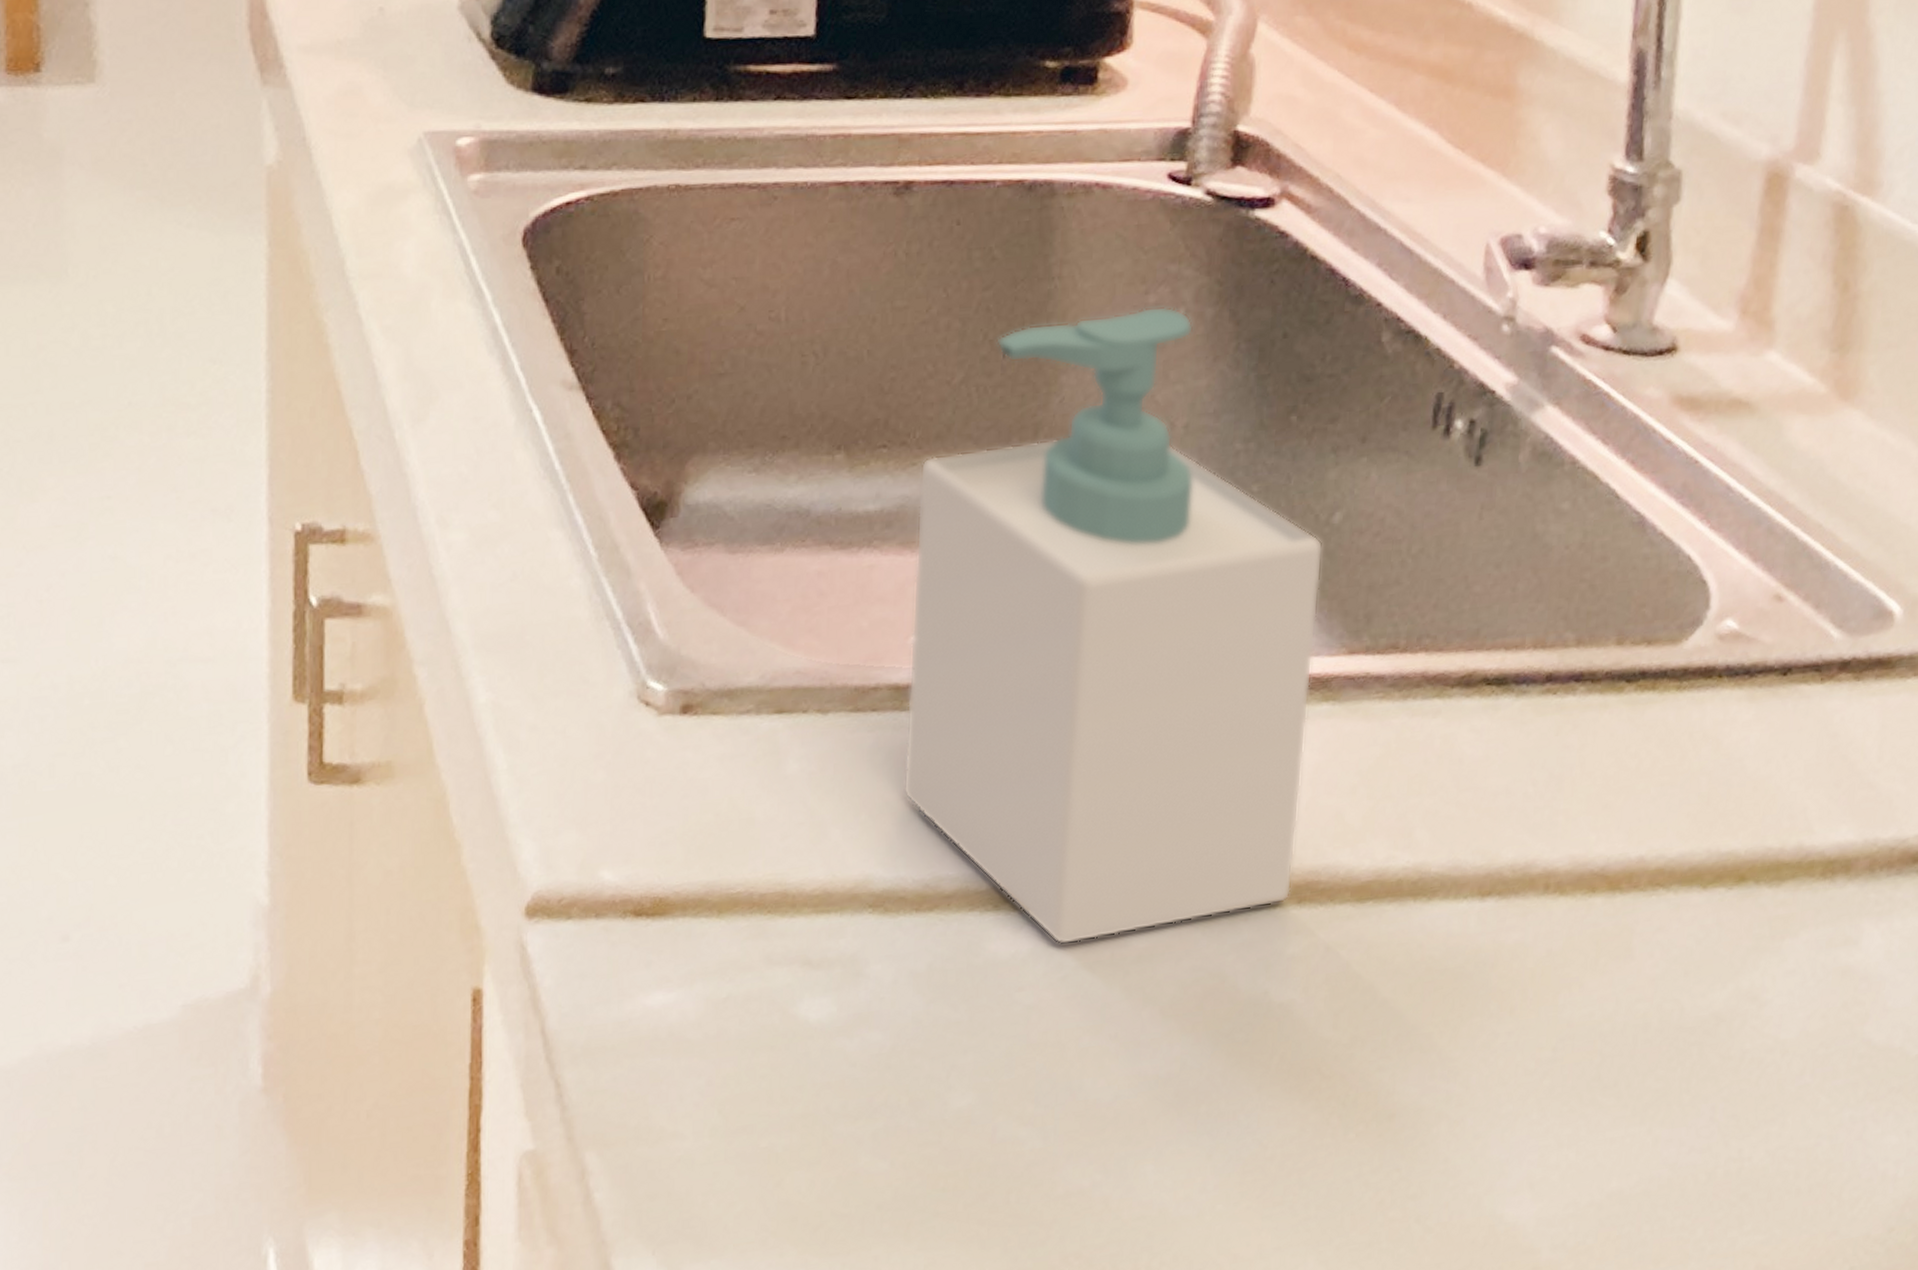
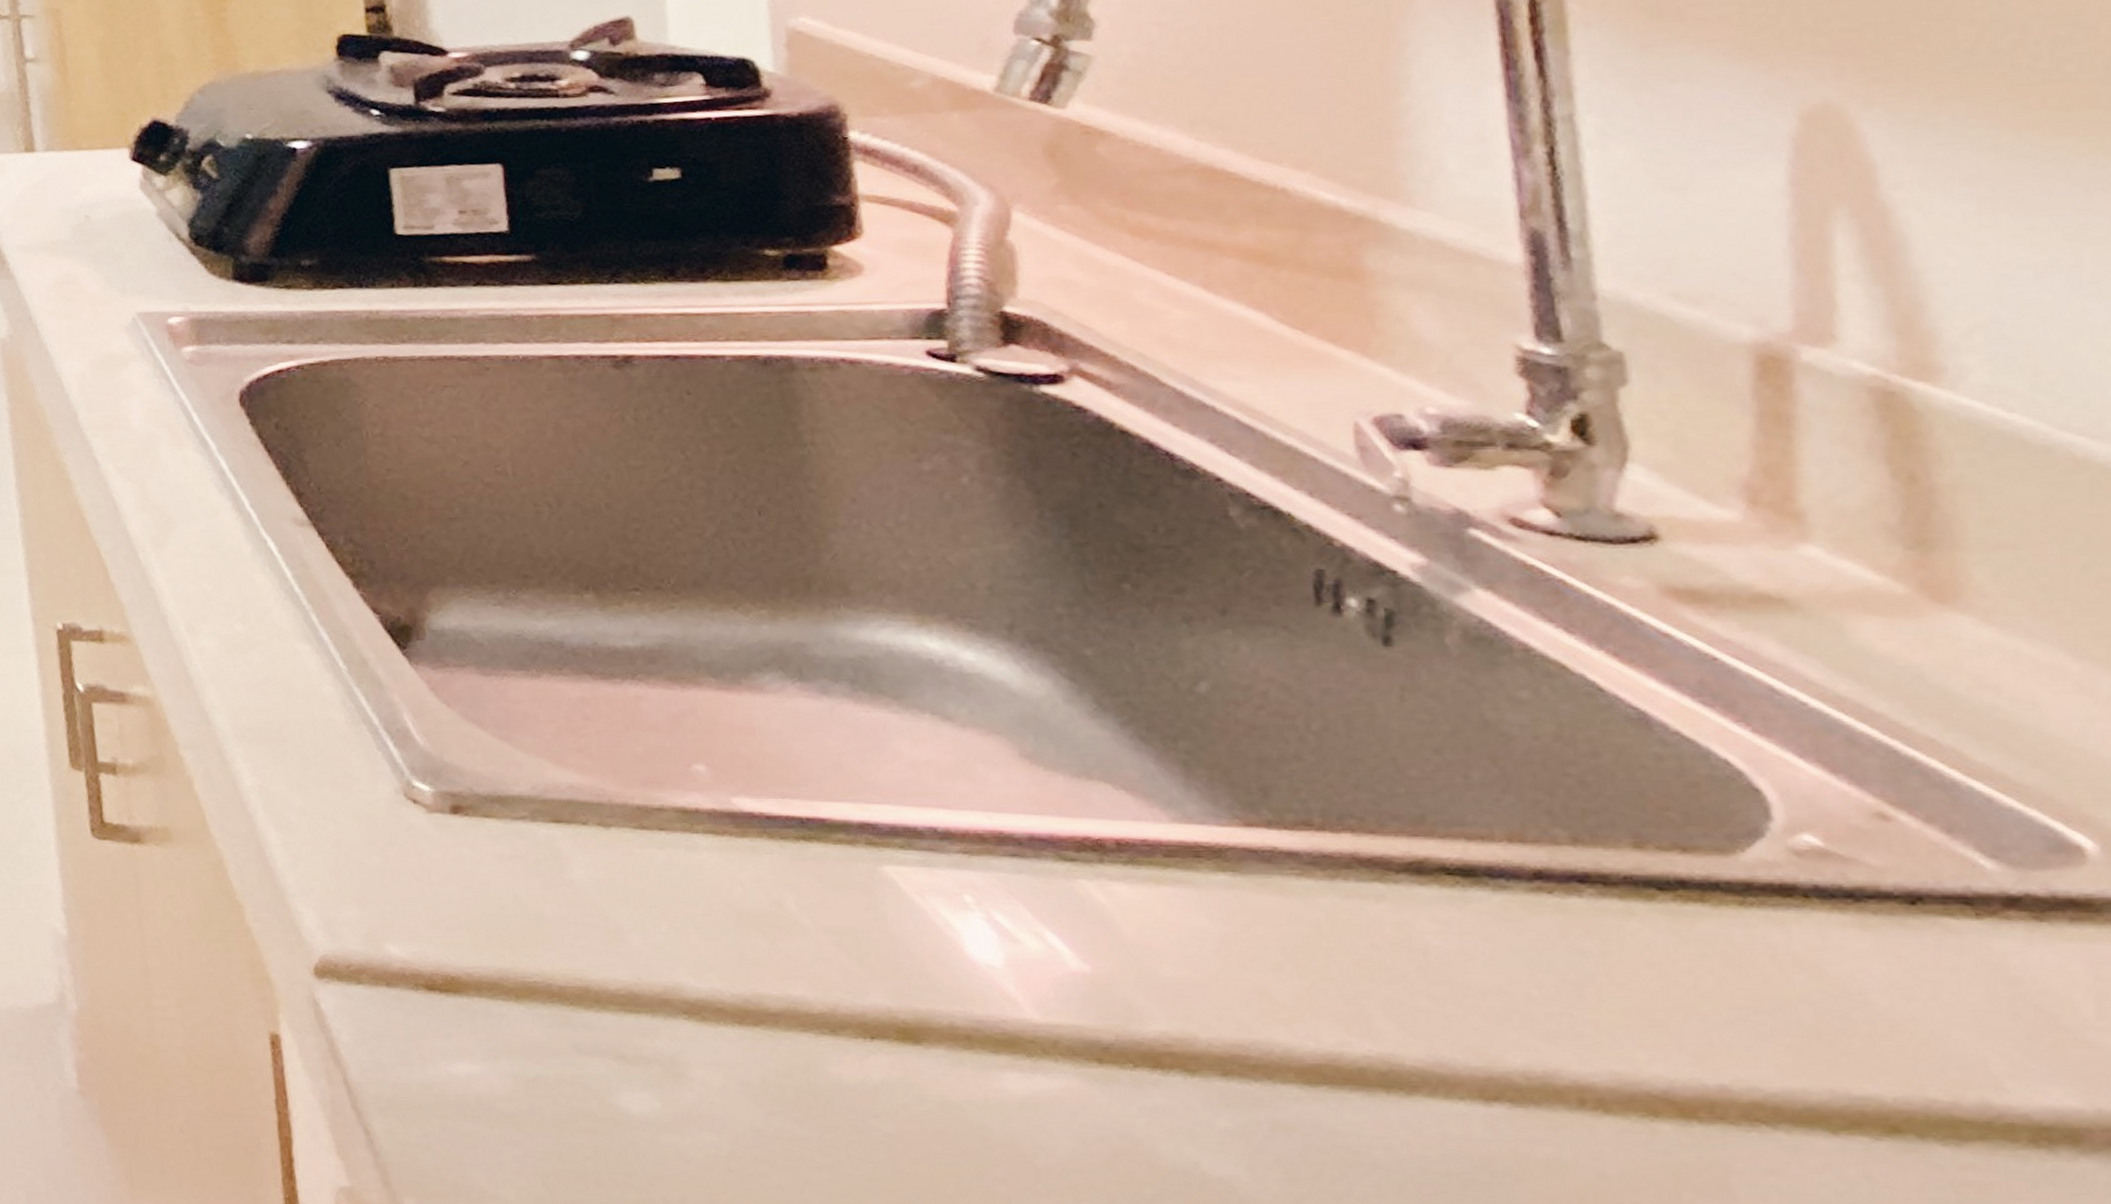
soap bottle: present [902,306,1323,945] -> none [680,473,1212,1080]

